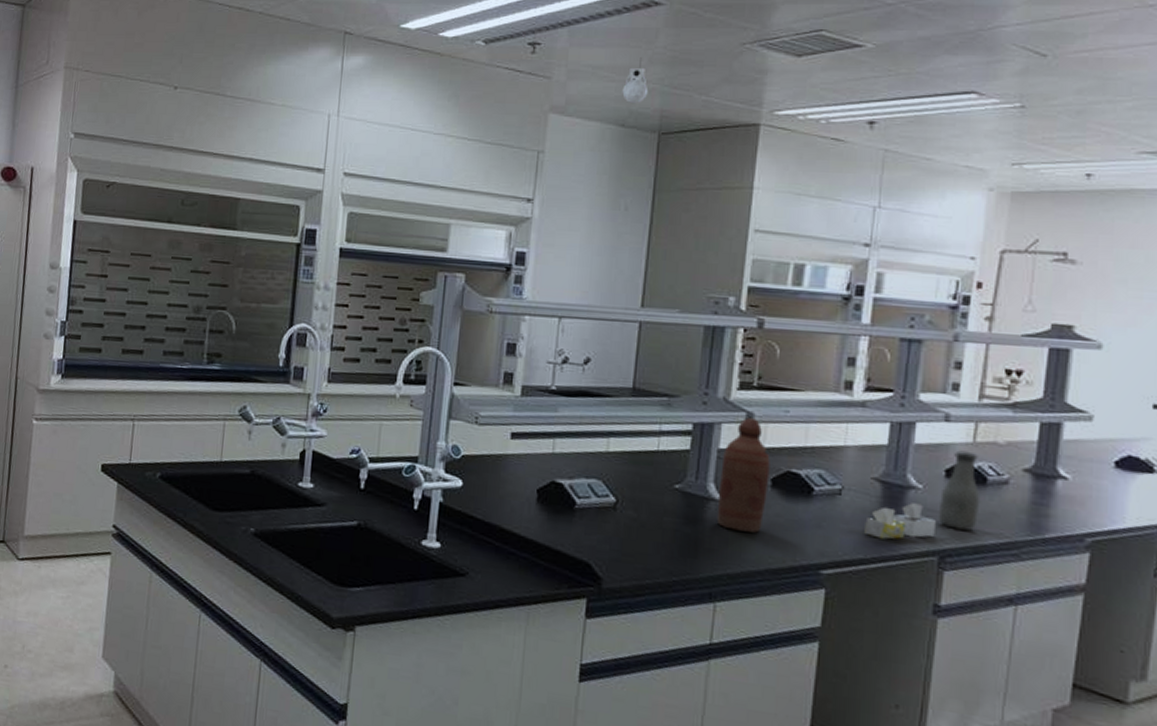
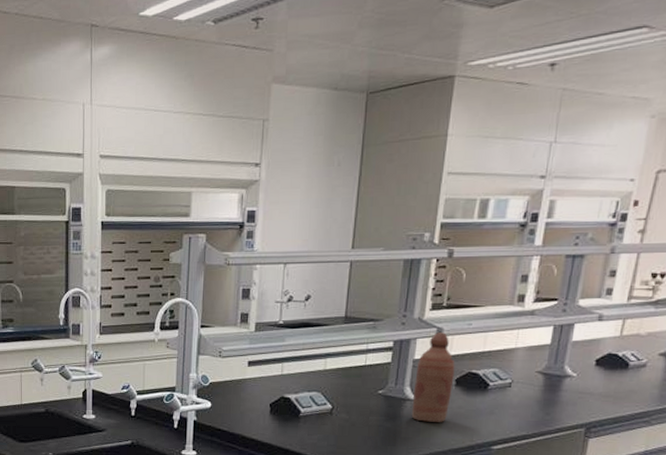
security camera: present [622,57,649,104] -> none [335,23,358,68]
tissue box: present [865,503,937,540] -> none [528,388,587,419]
bottle: present [937,450,981,531] -> none [587,343,623,406]

